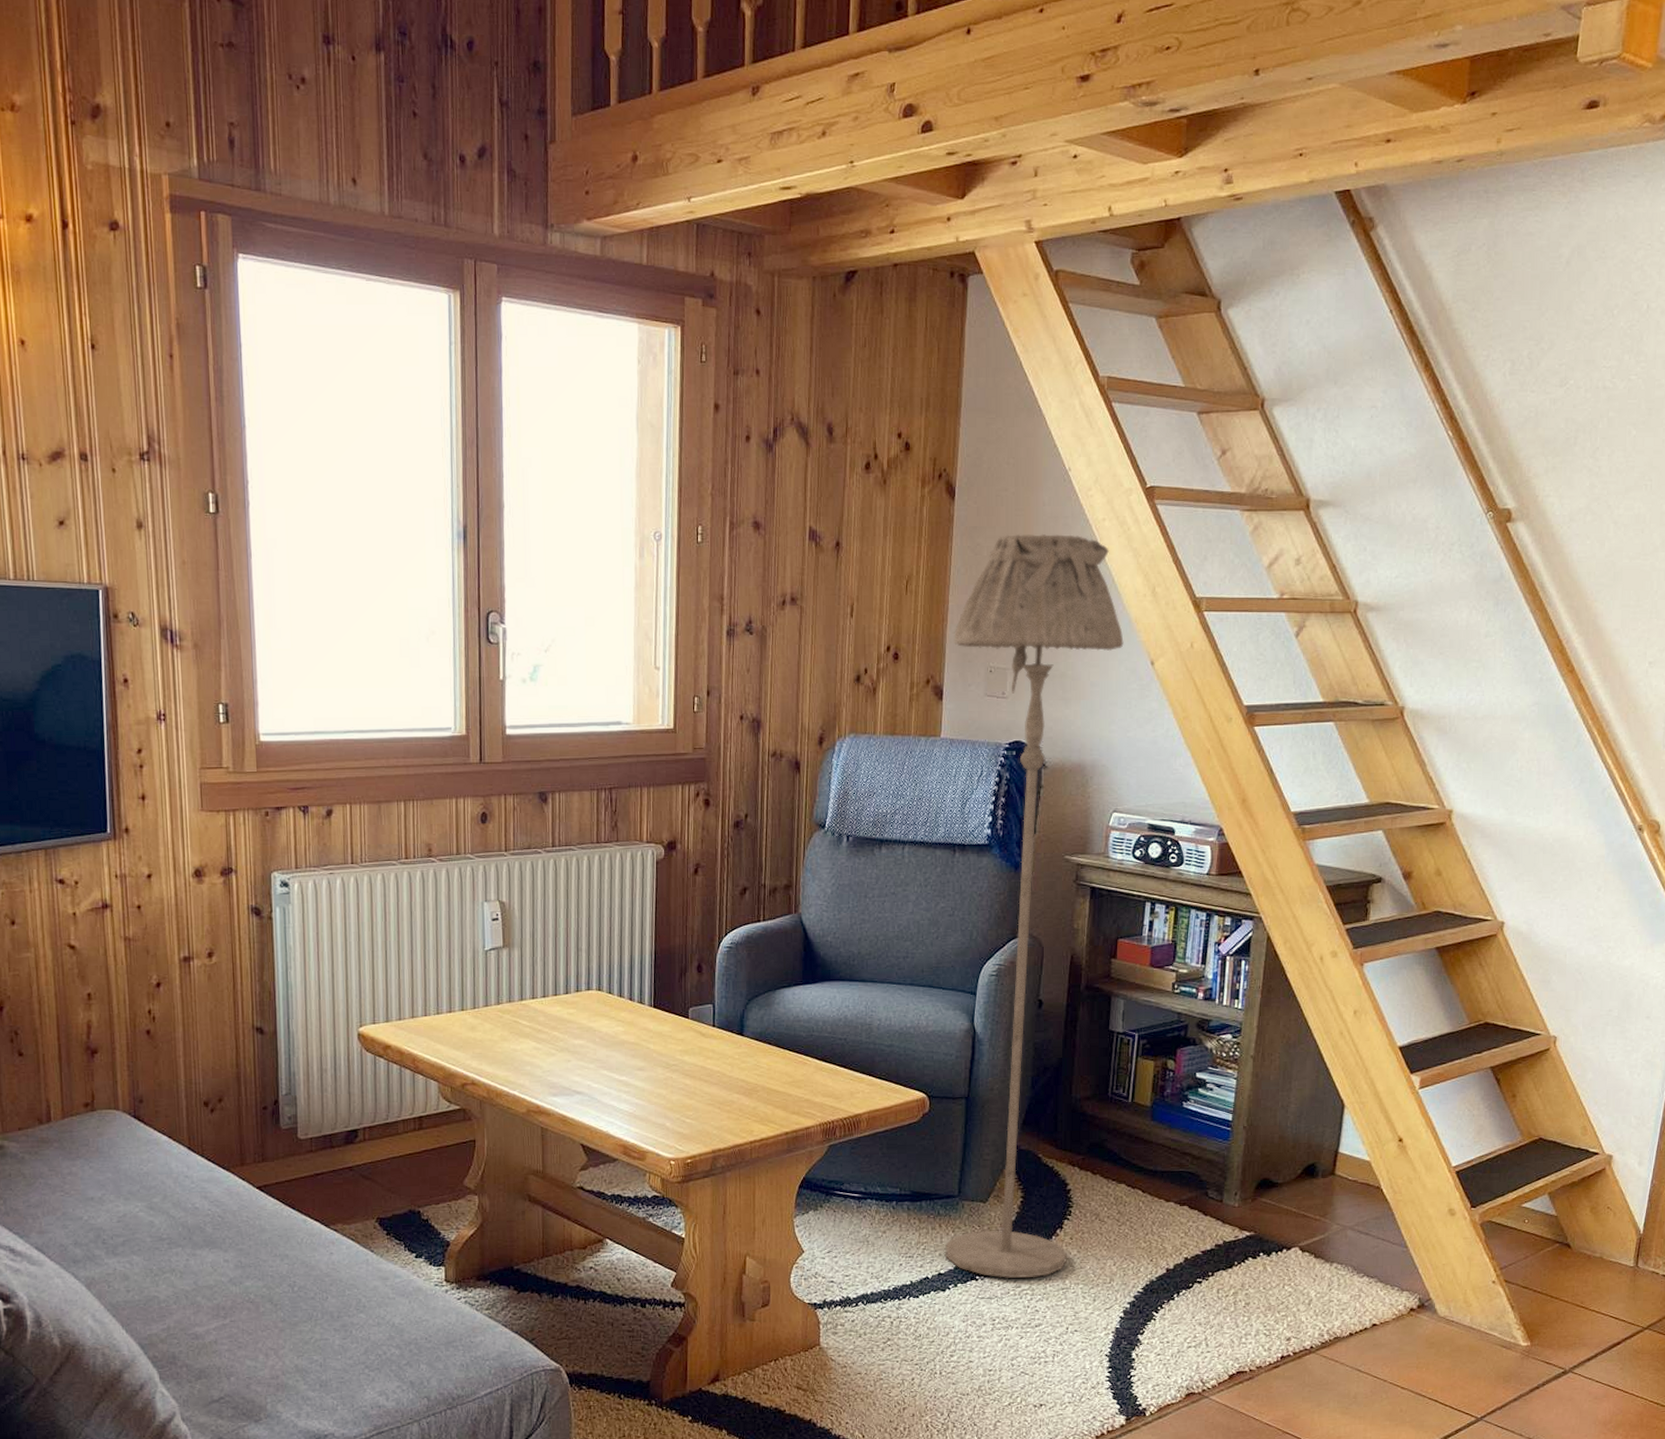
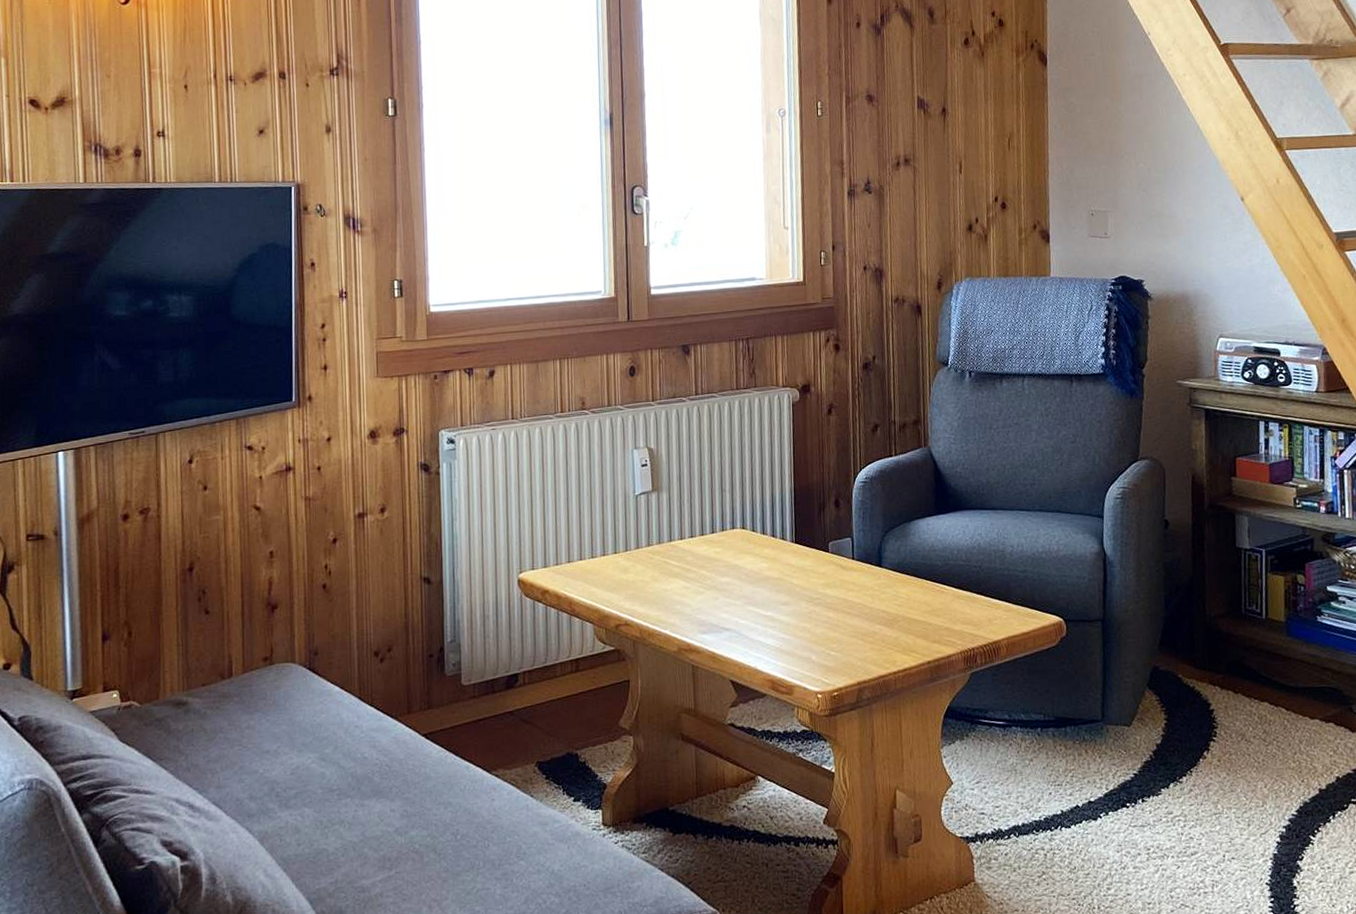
floor lamp: present [945,533,1124,1278] -> none [1055,90,1217,804]

